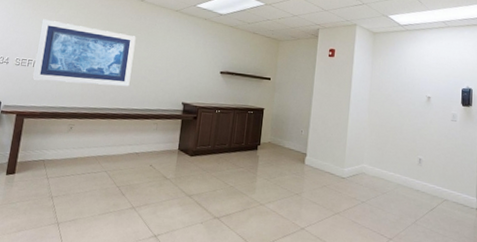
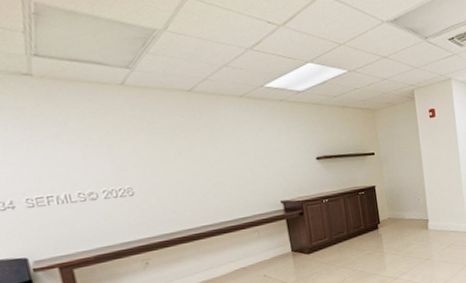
wall art: present [32,19,136,87] -> none [44,137,208,221]

